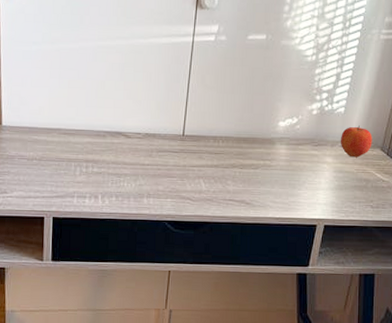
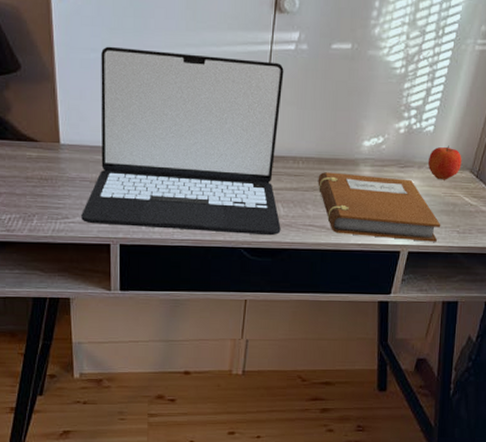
laptop: none [18,39,205,210] -> present [81,46,284,236]
notebook: none [237,150,355,216] -> present [318,172,441,242]

